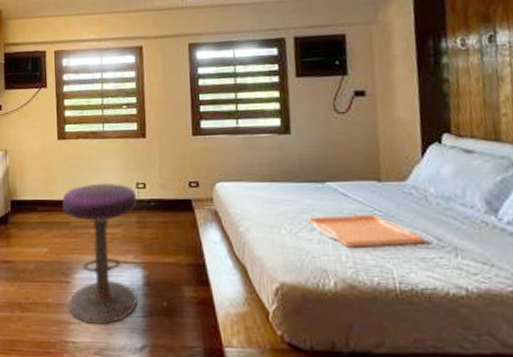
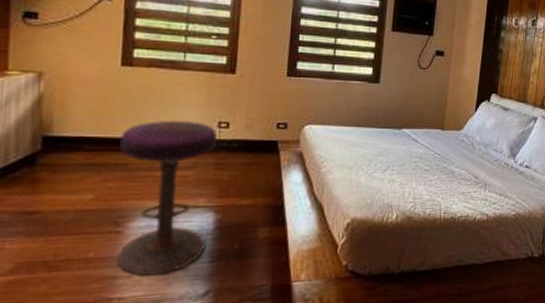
serving tray: present [307,215,425,247] -> none [382,158,467,185]

